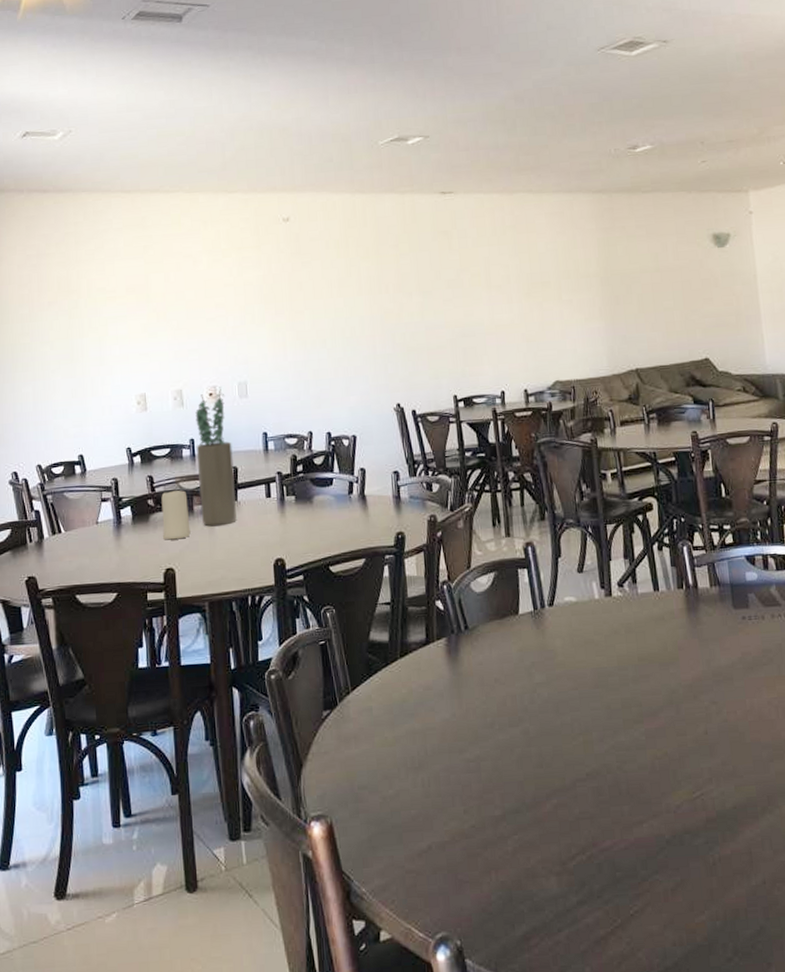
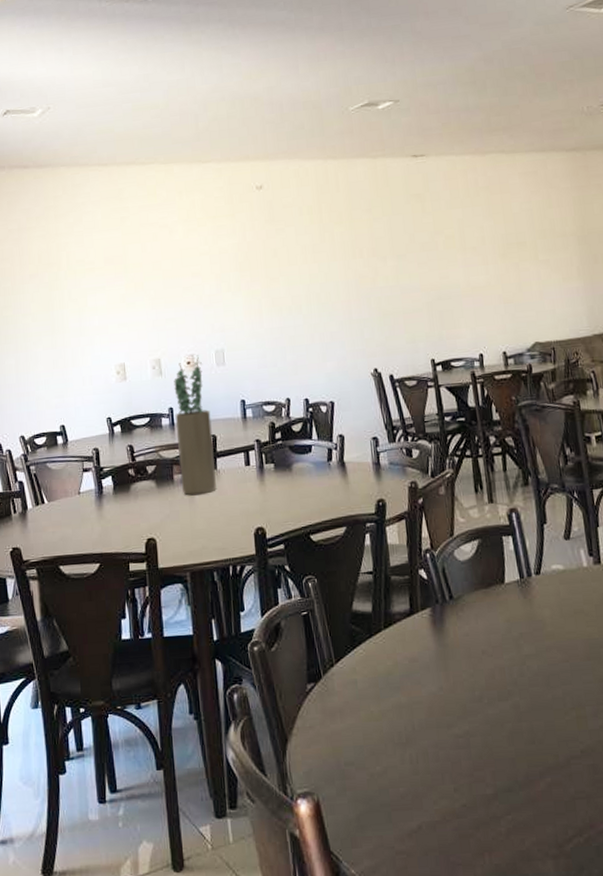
candle: present [161,490,191,540] -> none [141,459,171,510]

